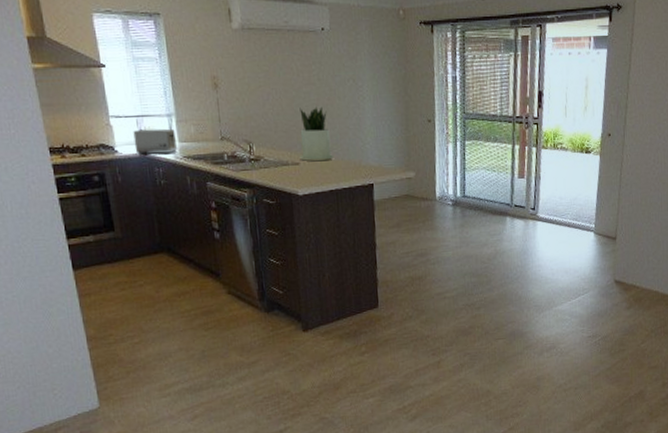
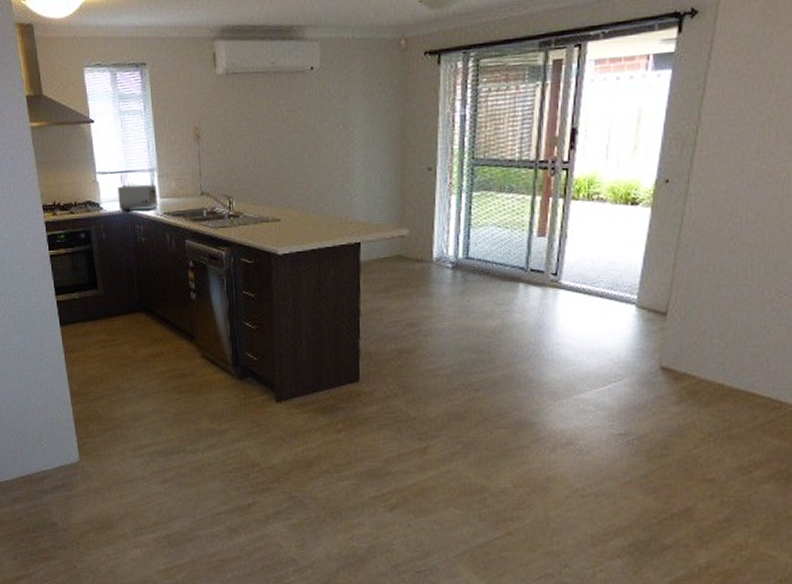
planter: present [299,106,334,162] -> none [281,156,318,218]

